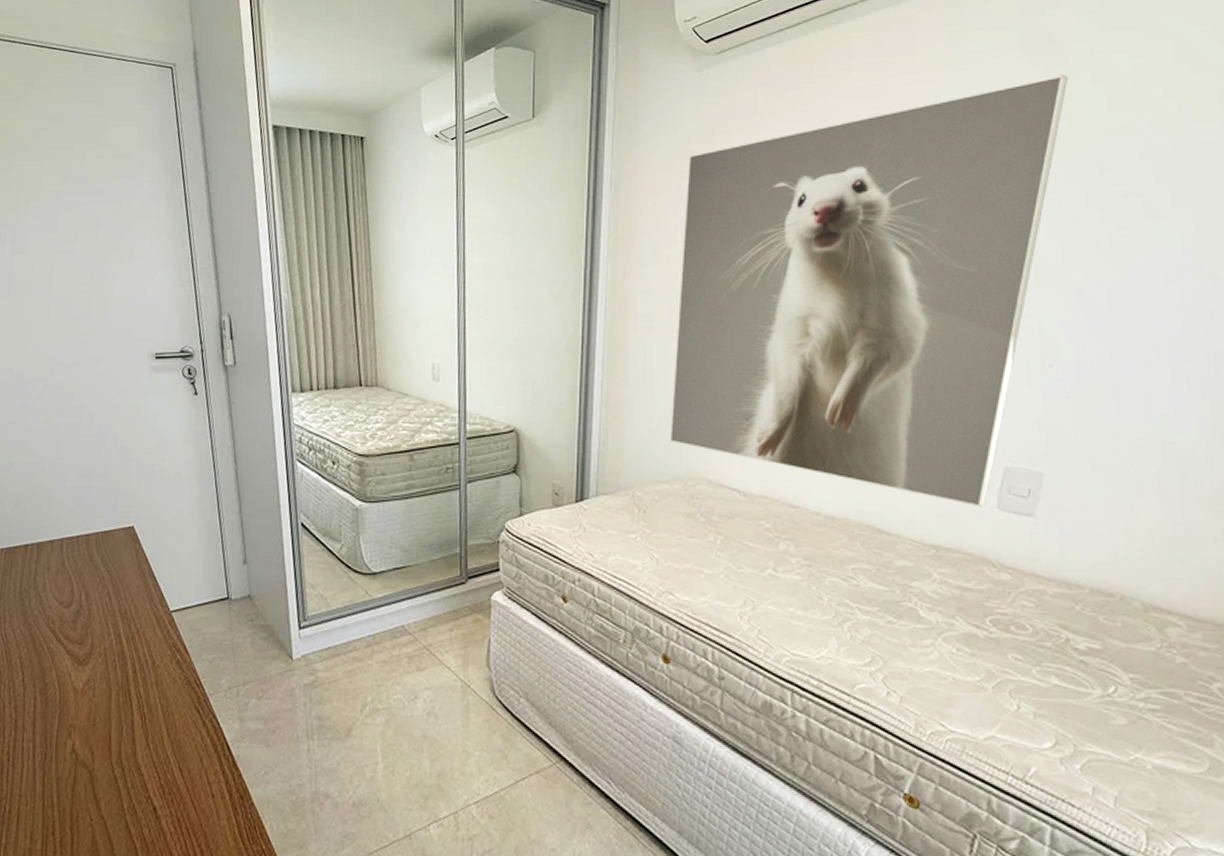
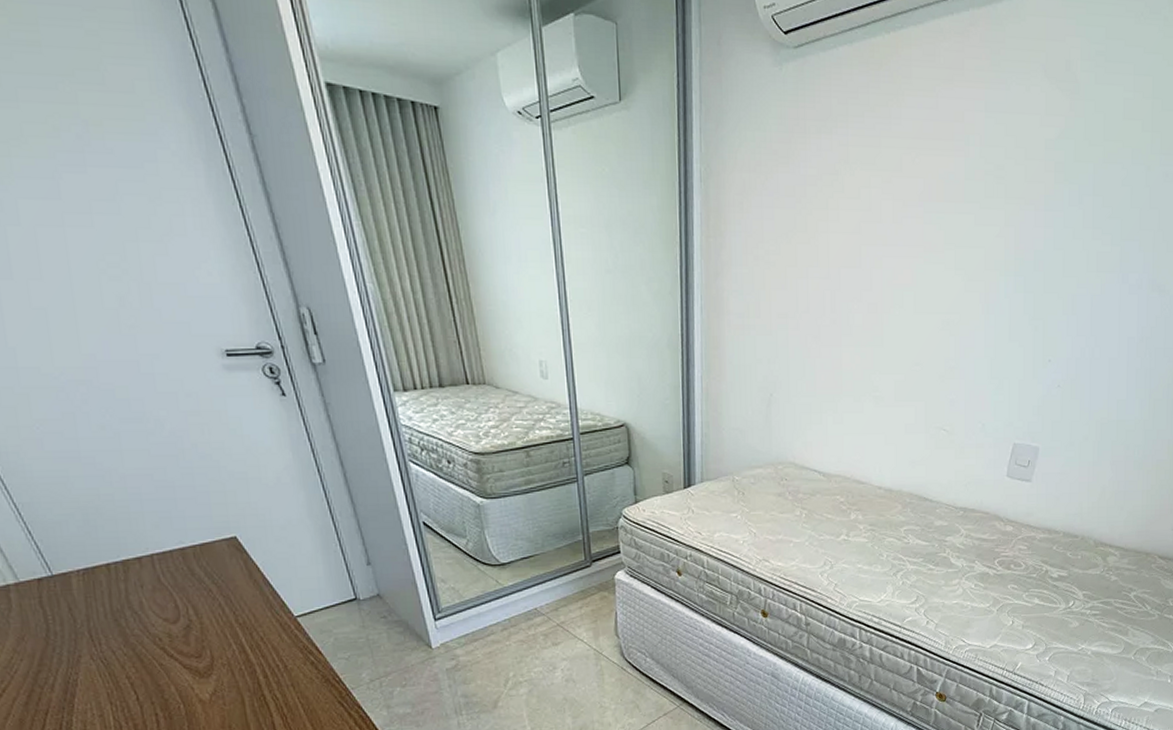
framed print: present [669,75,1069,508] -> none [761,101,1078,477]

